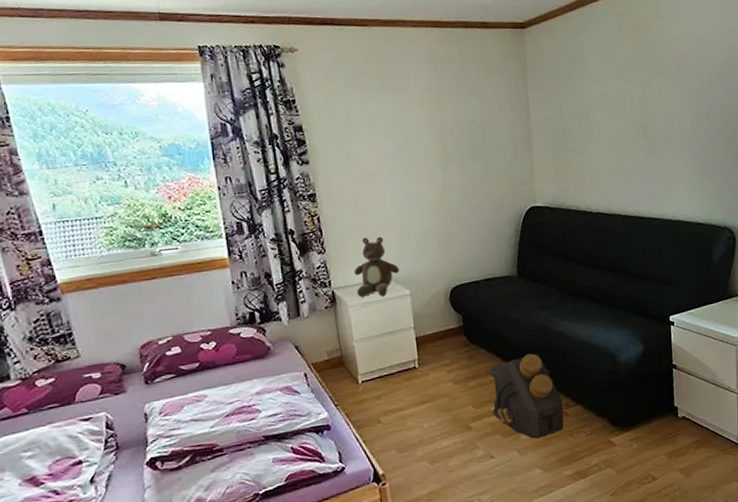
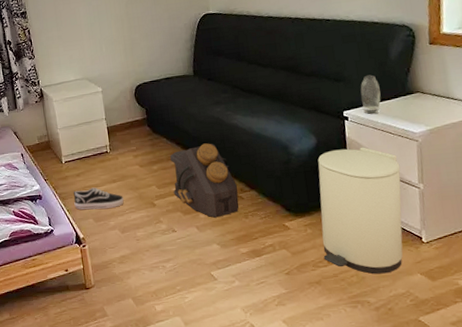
teddy bear: present [354,236,400,297] -> none [56,44,93,94]
shoe: none [371,411,434,440] -> present [73,187,124,210]
pedal bin: none [644,353,722,486] -> present [318,147,403,274]
vase: none [685,277,705,319] -> present [360,74,381,114]

